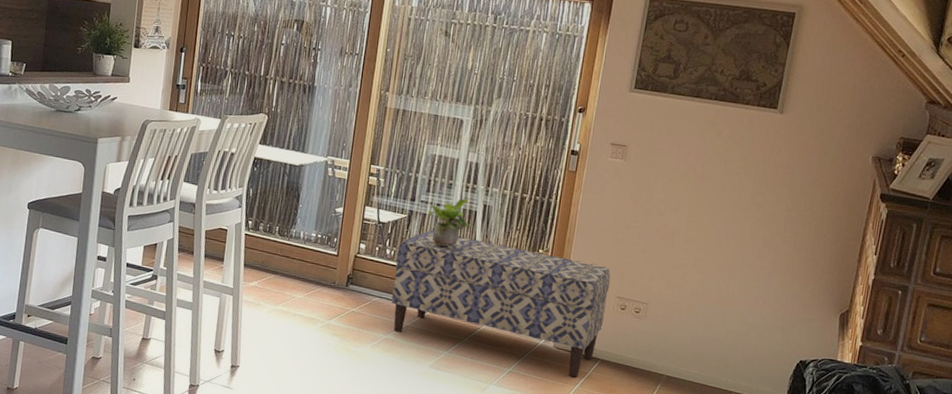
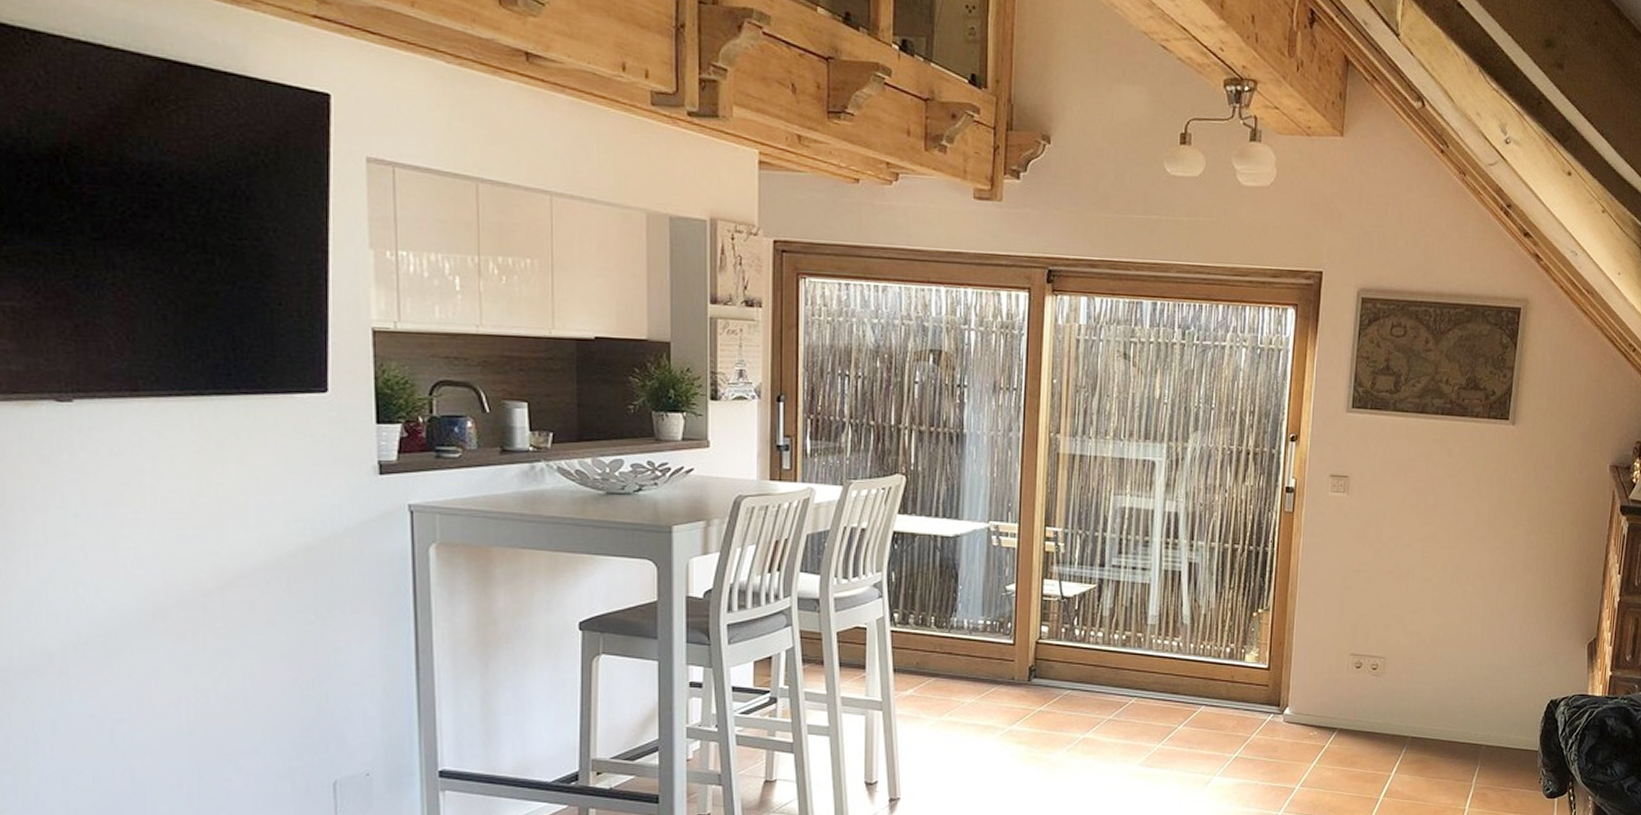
bench: present [391,230,611,378] -> none [1086,601,1342,754]
potted plant: present [428,198,471,248] -> none [1122,557,1176,618]

